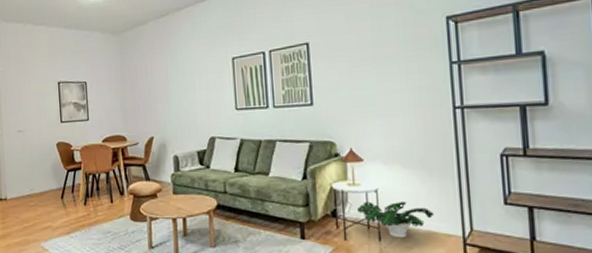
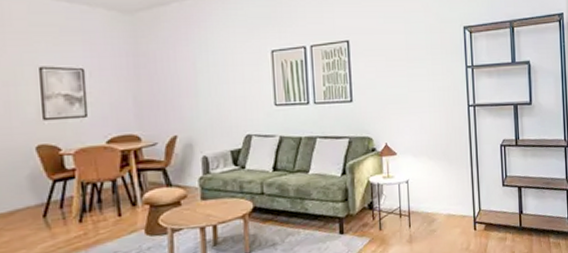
potted plant: present [357,201,434,238] -> none [391,189,453,223]

